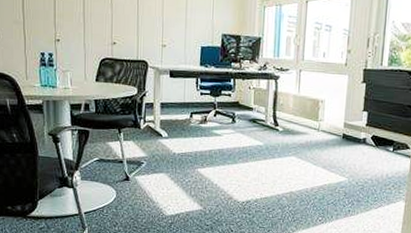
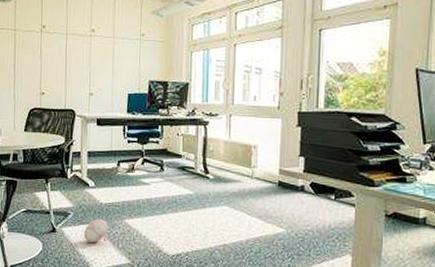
ball: none [157,168,181,191] -> present [84,219,108,243]

